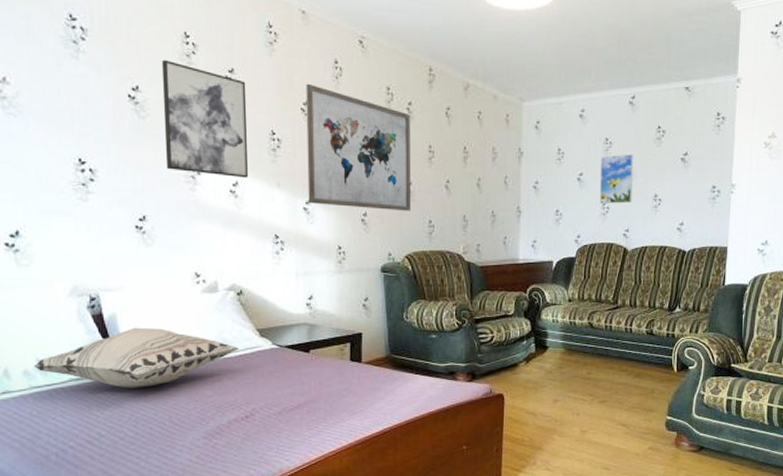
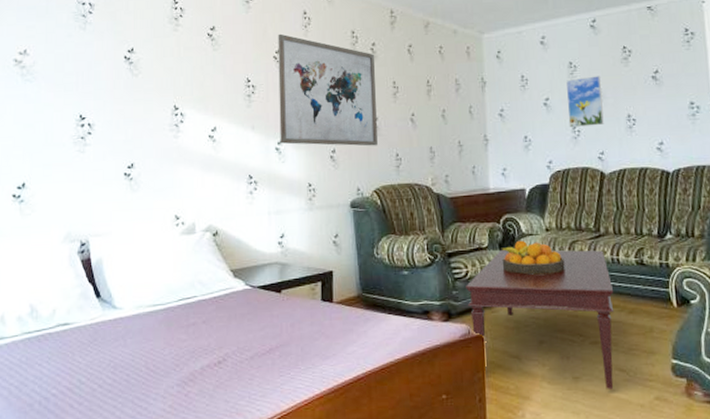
decorative pillow: present [33,327,238,388] -> none [26,271,213,333]
wall art: present [161,59,249,178] -> none [153,24,226,124]
coffee table: none [490,318,624,441] -> present [466,249,614,389]
fruit bowl: none [525,309,583,341] -> present [501,240,565,275]

